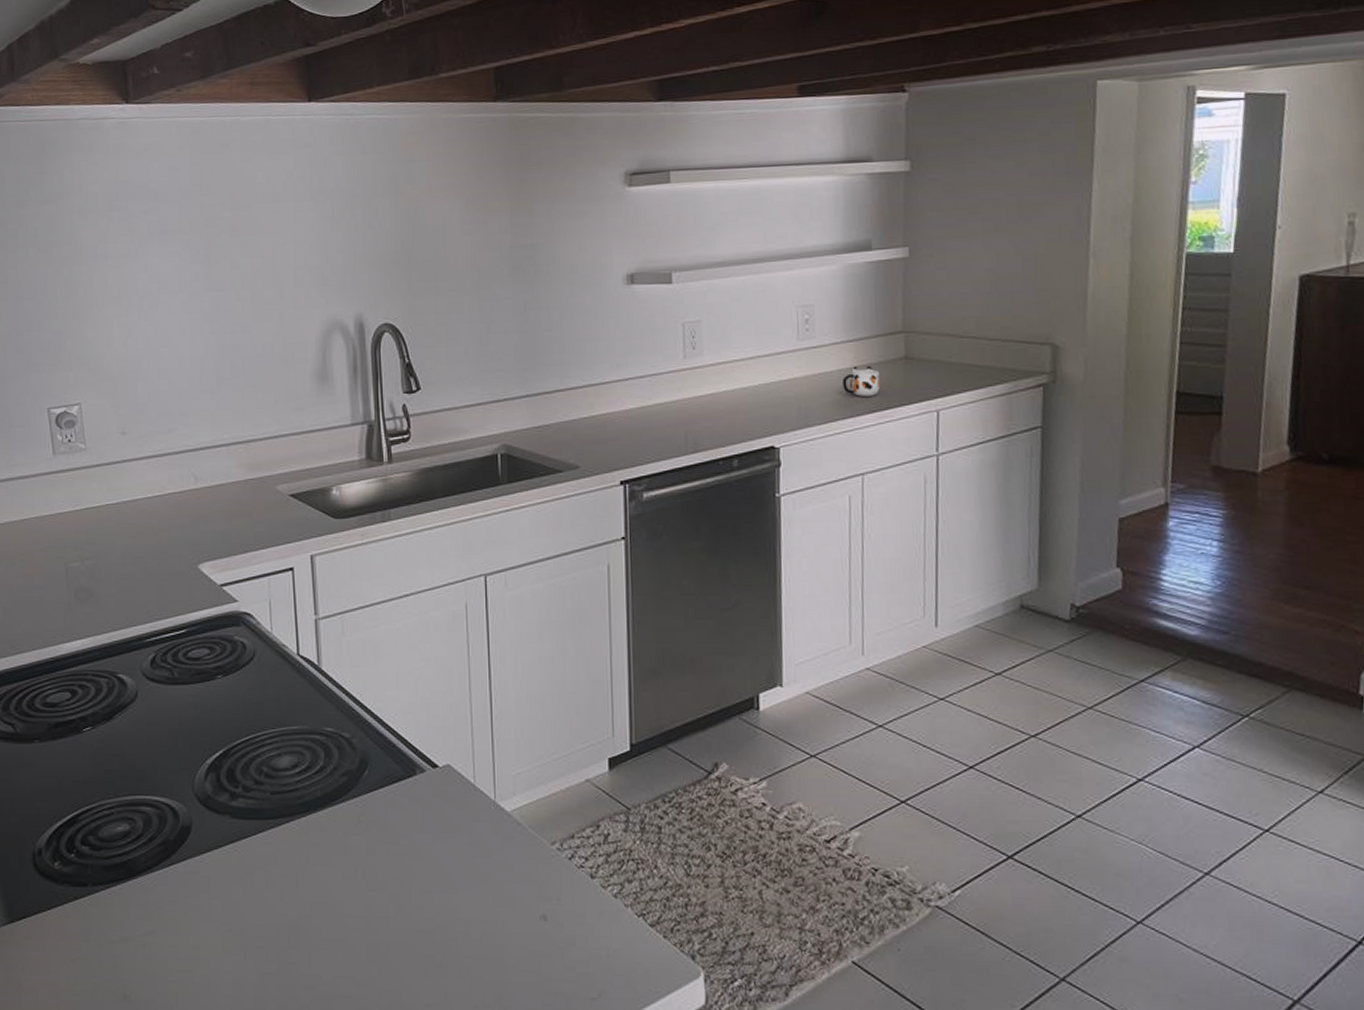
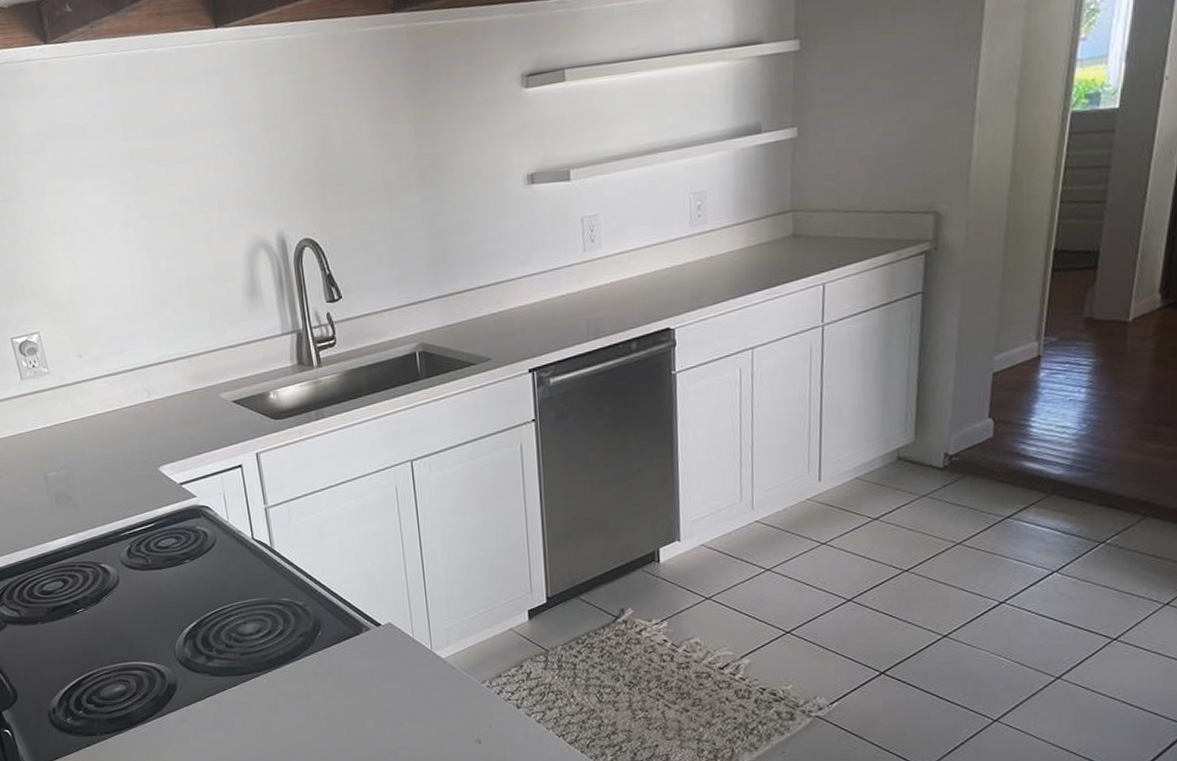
mug: present [842,365,881,397] -> none [733,245,770,276]

